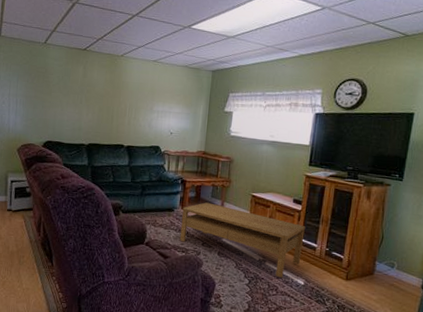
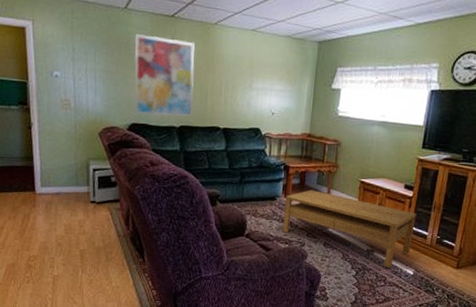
wall art: none [49,64,103,136] -> present [134,34,195,118]

